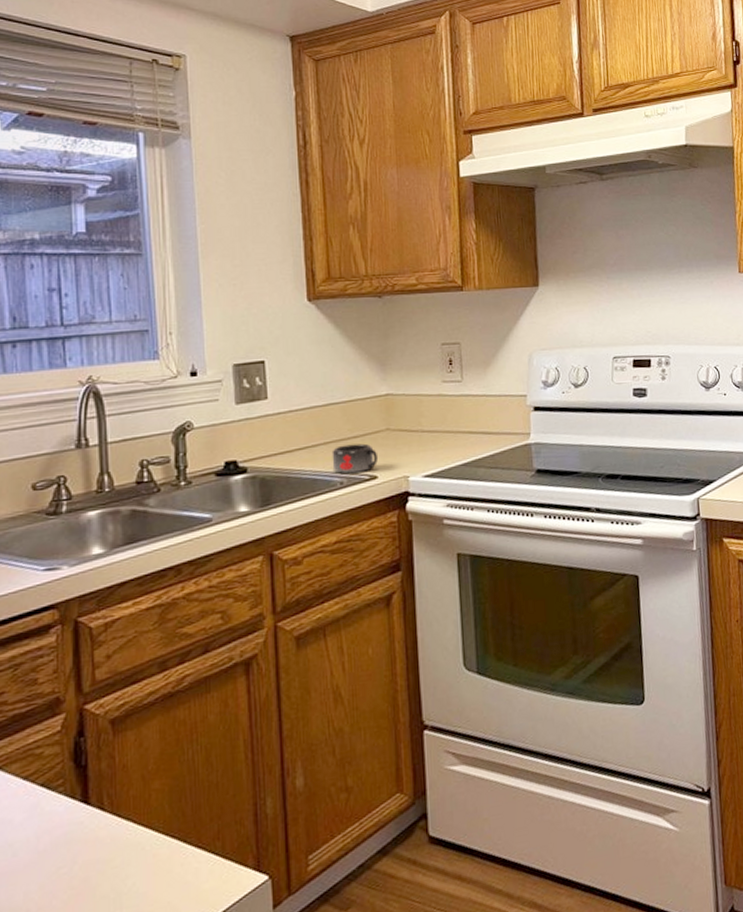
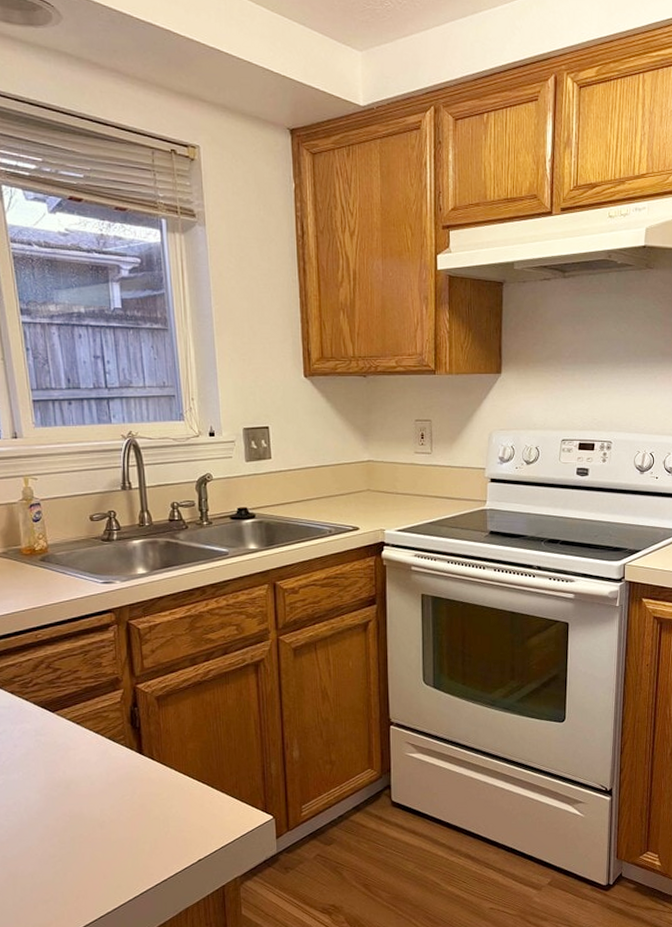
mug: present [331,443,378,473] -> none [323,500,360,524]

